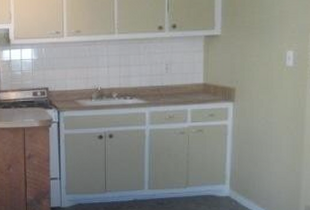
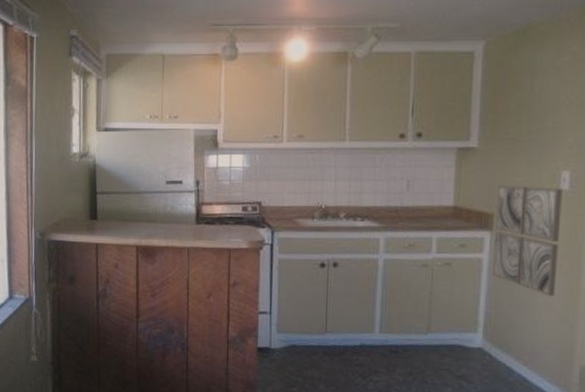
wall art: none [236,64,288,152] -> present [493,184,562,297]

